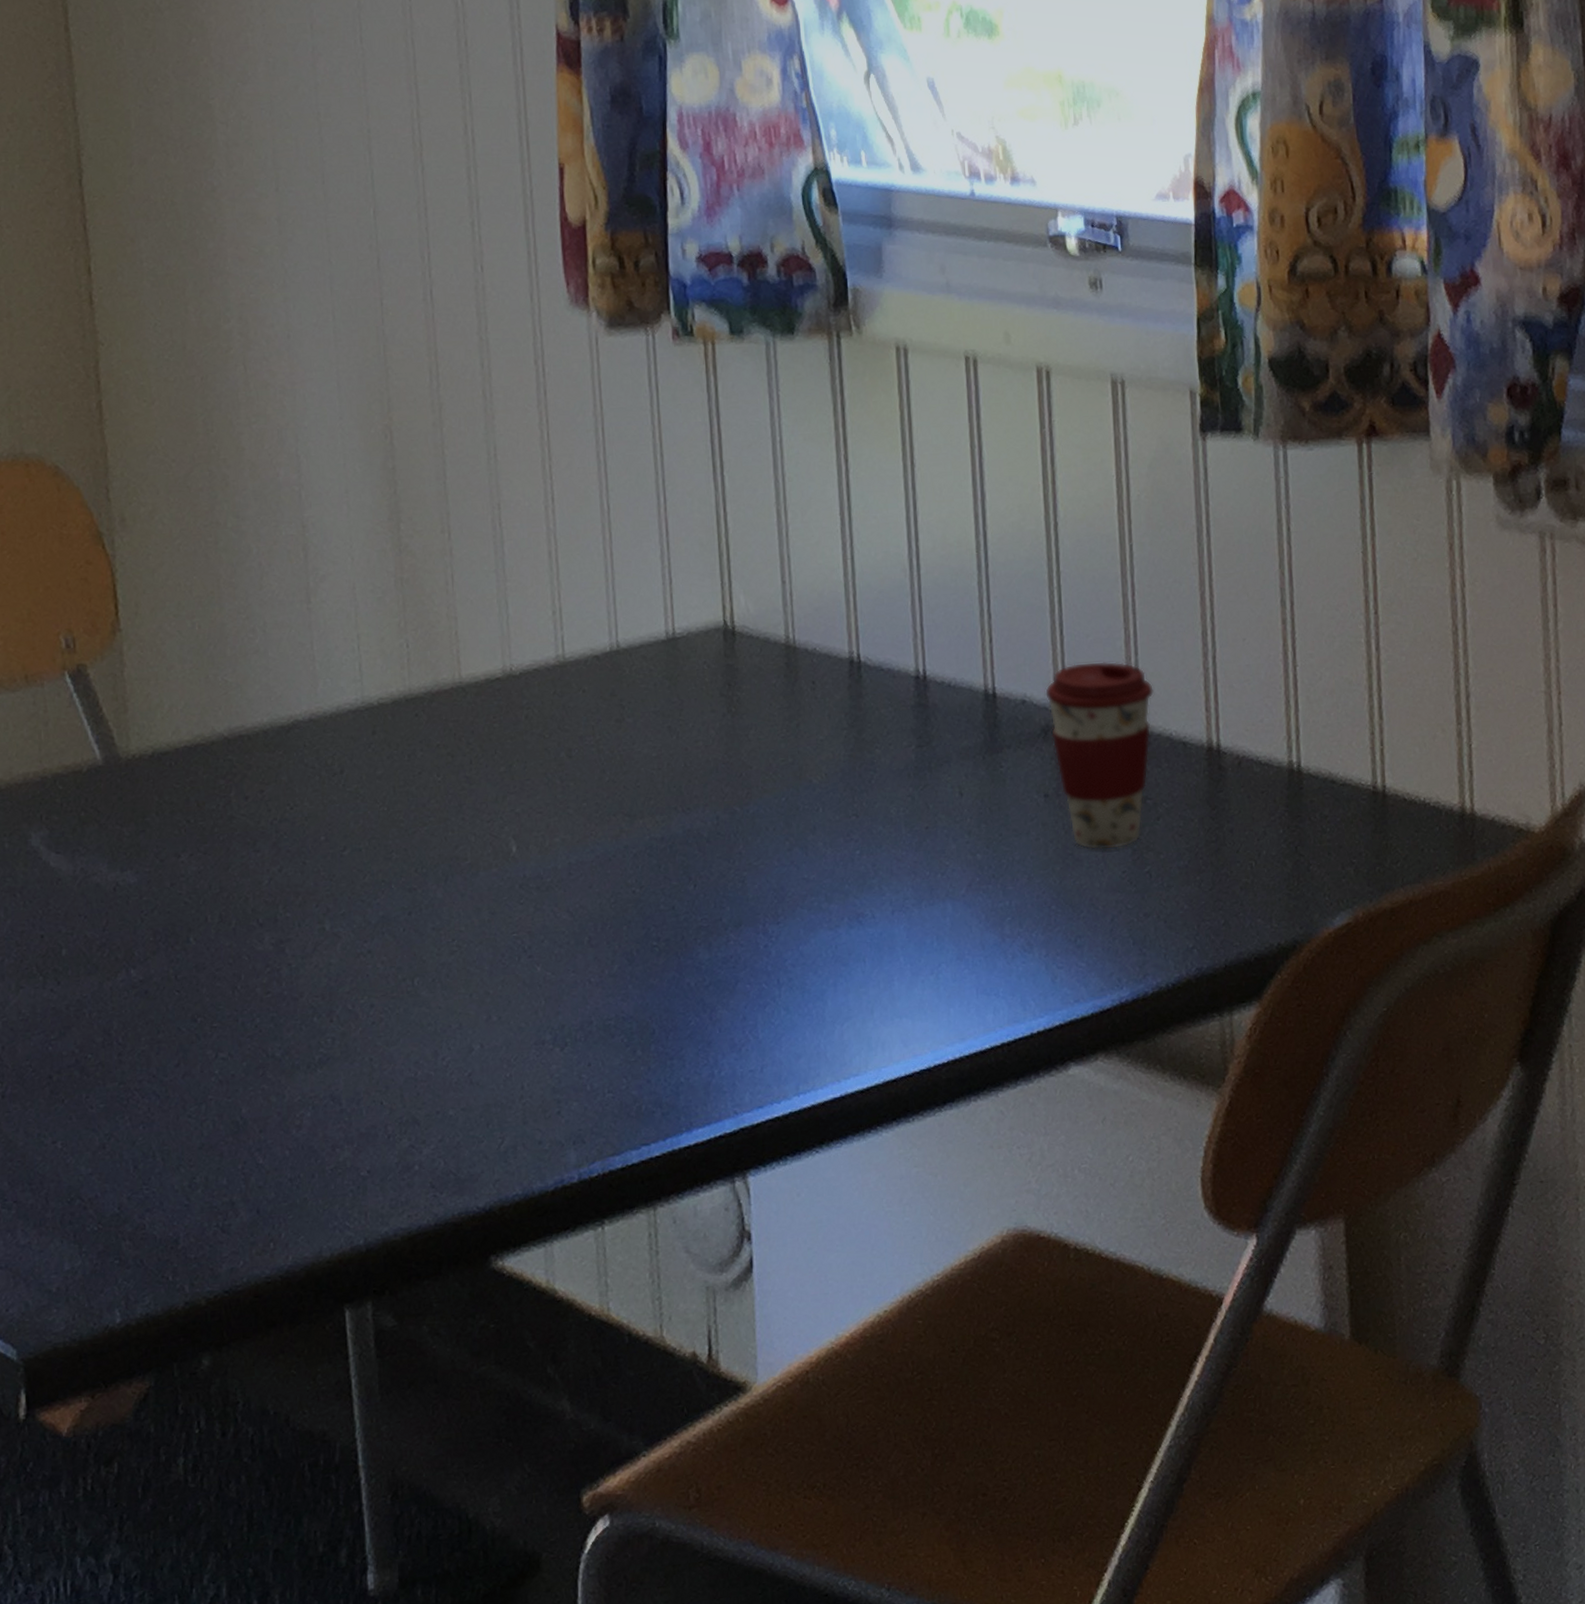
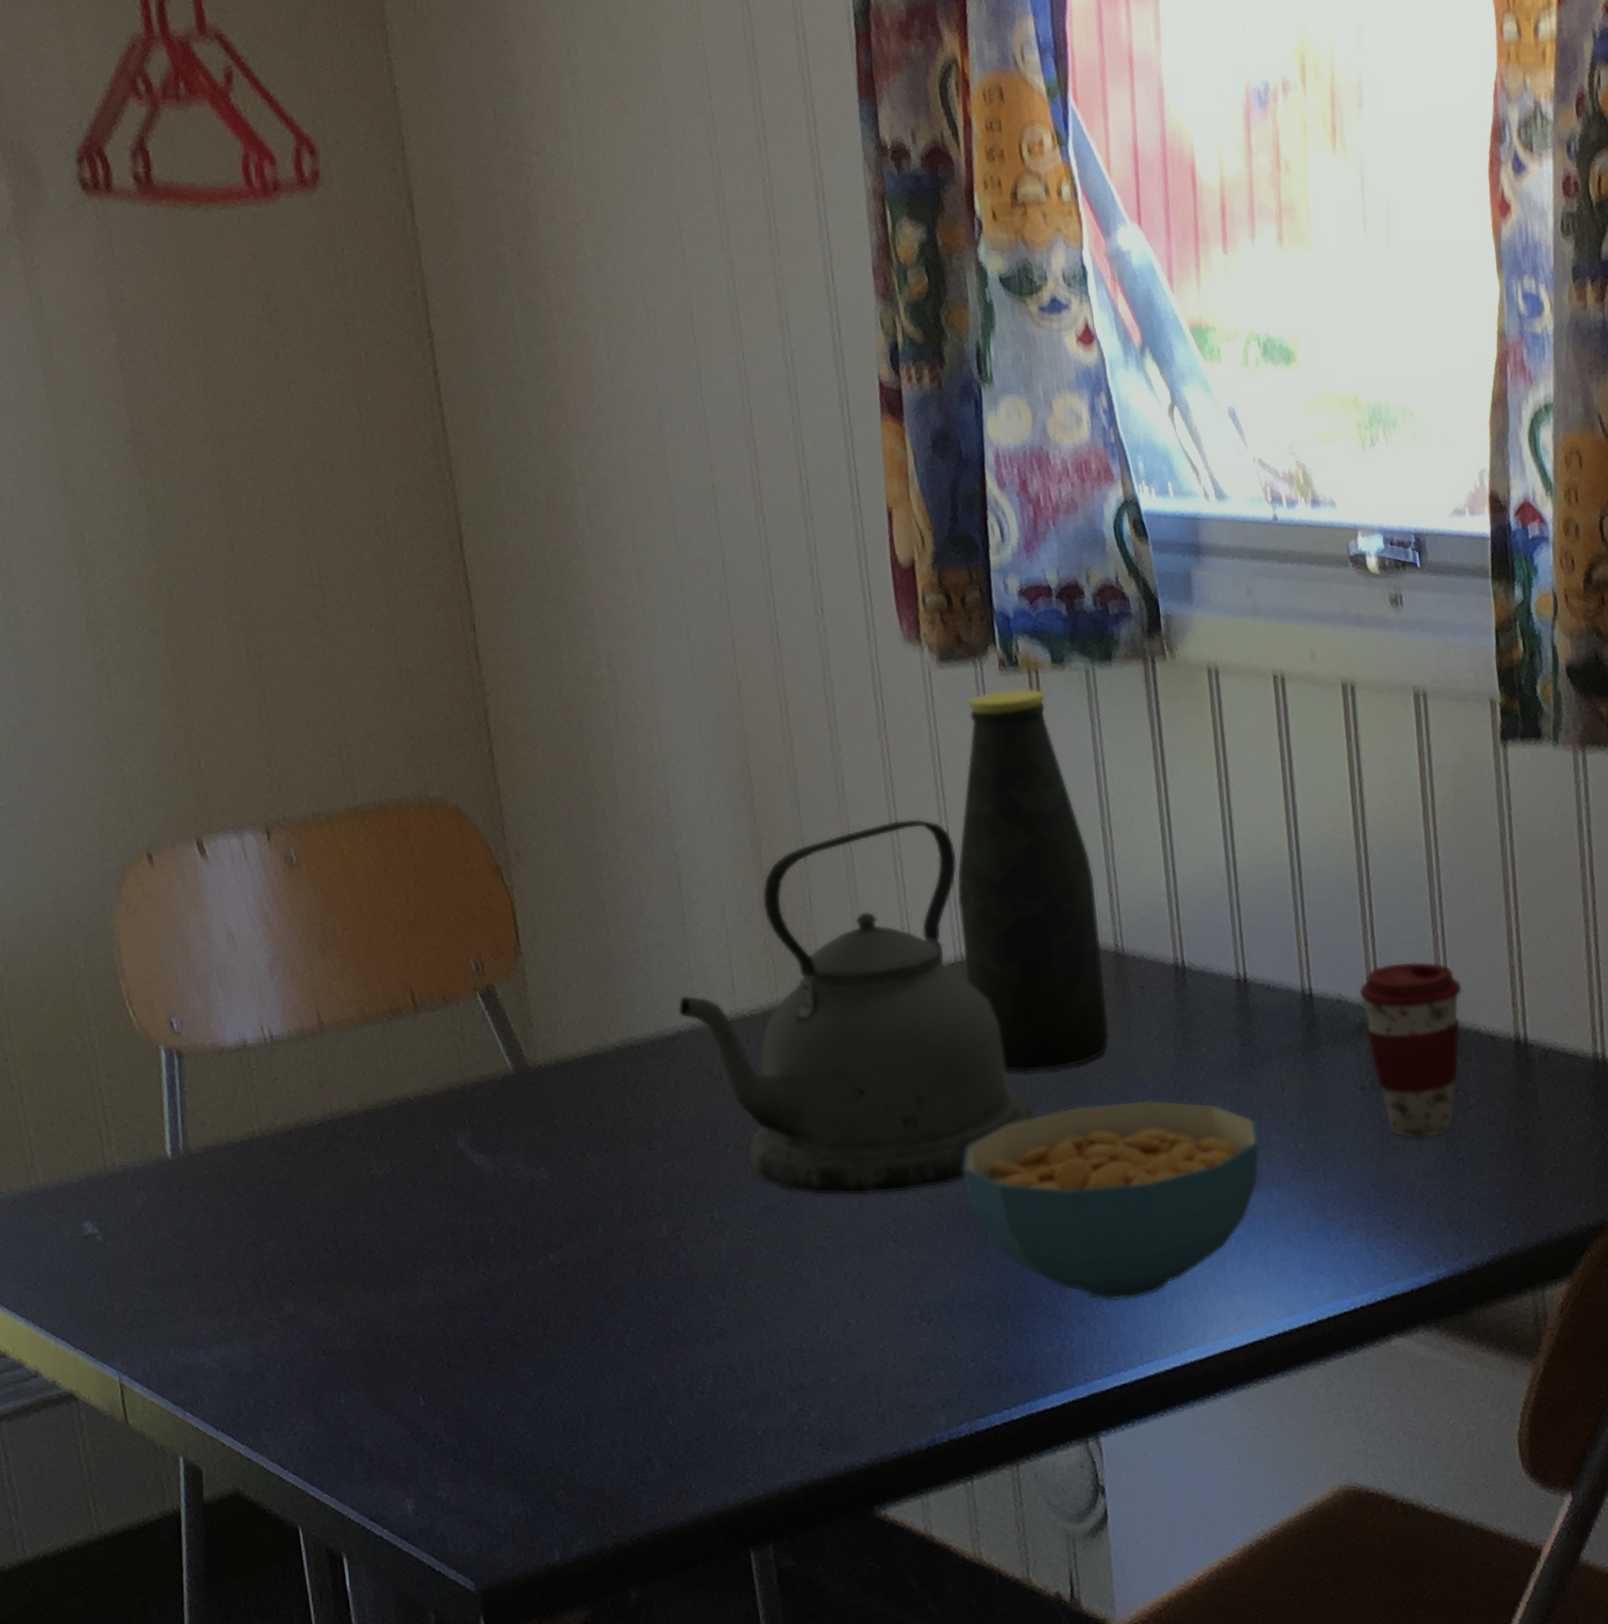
kettle: none [296,494,690,906] -> present [678,818,1034,1196]
cereal bowl: none [608,804,935,1025] -> present [962,1099,1260,1301]
bottle: none [615,360,777,773] -> present [956,688,1111,1073]

